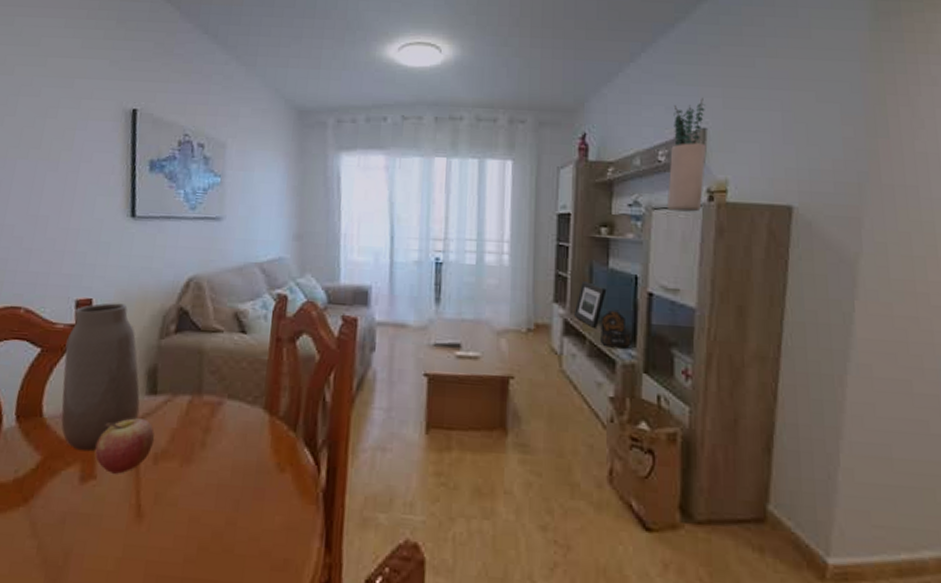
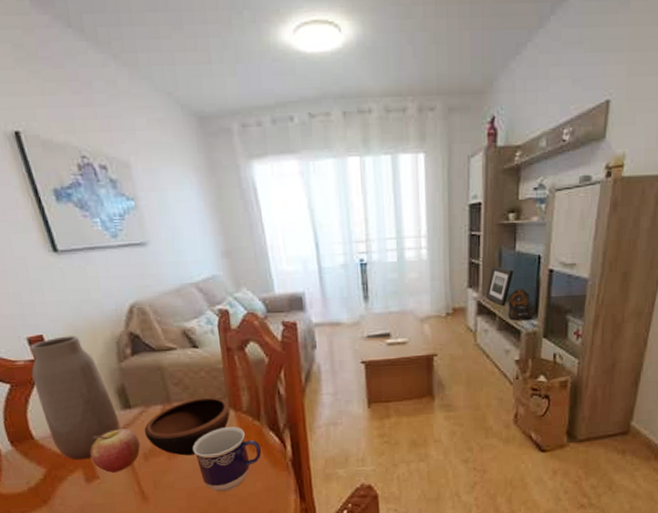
bowl: none [162,392,265,465] -> present [144,397,231,456]
cup: none [211,434,290,522] -> present [192,427,261,491]
vase: present [666,97,707,212] -> none [568,65,611,190]

